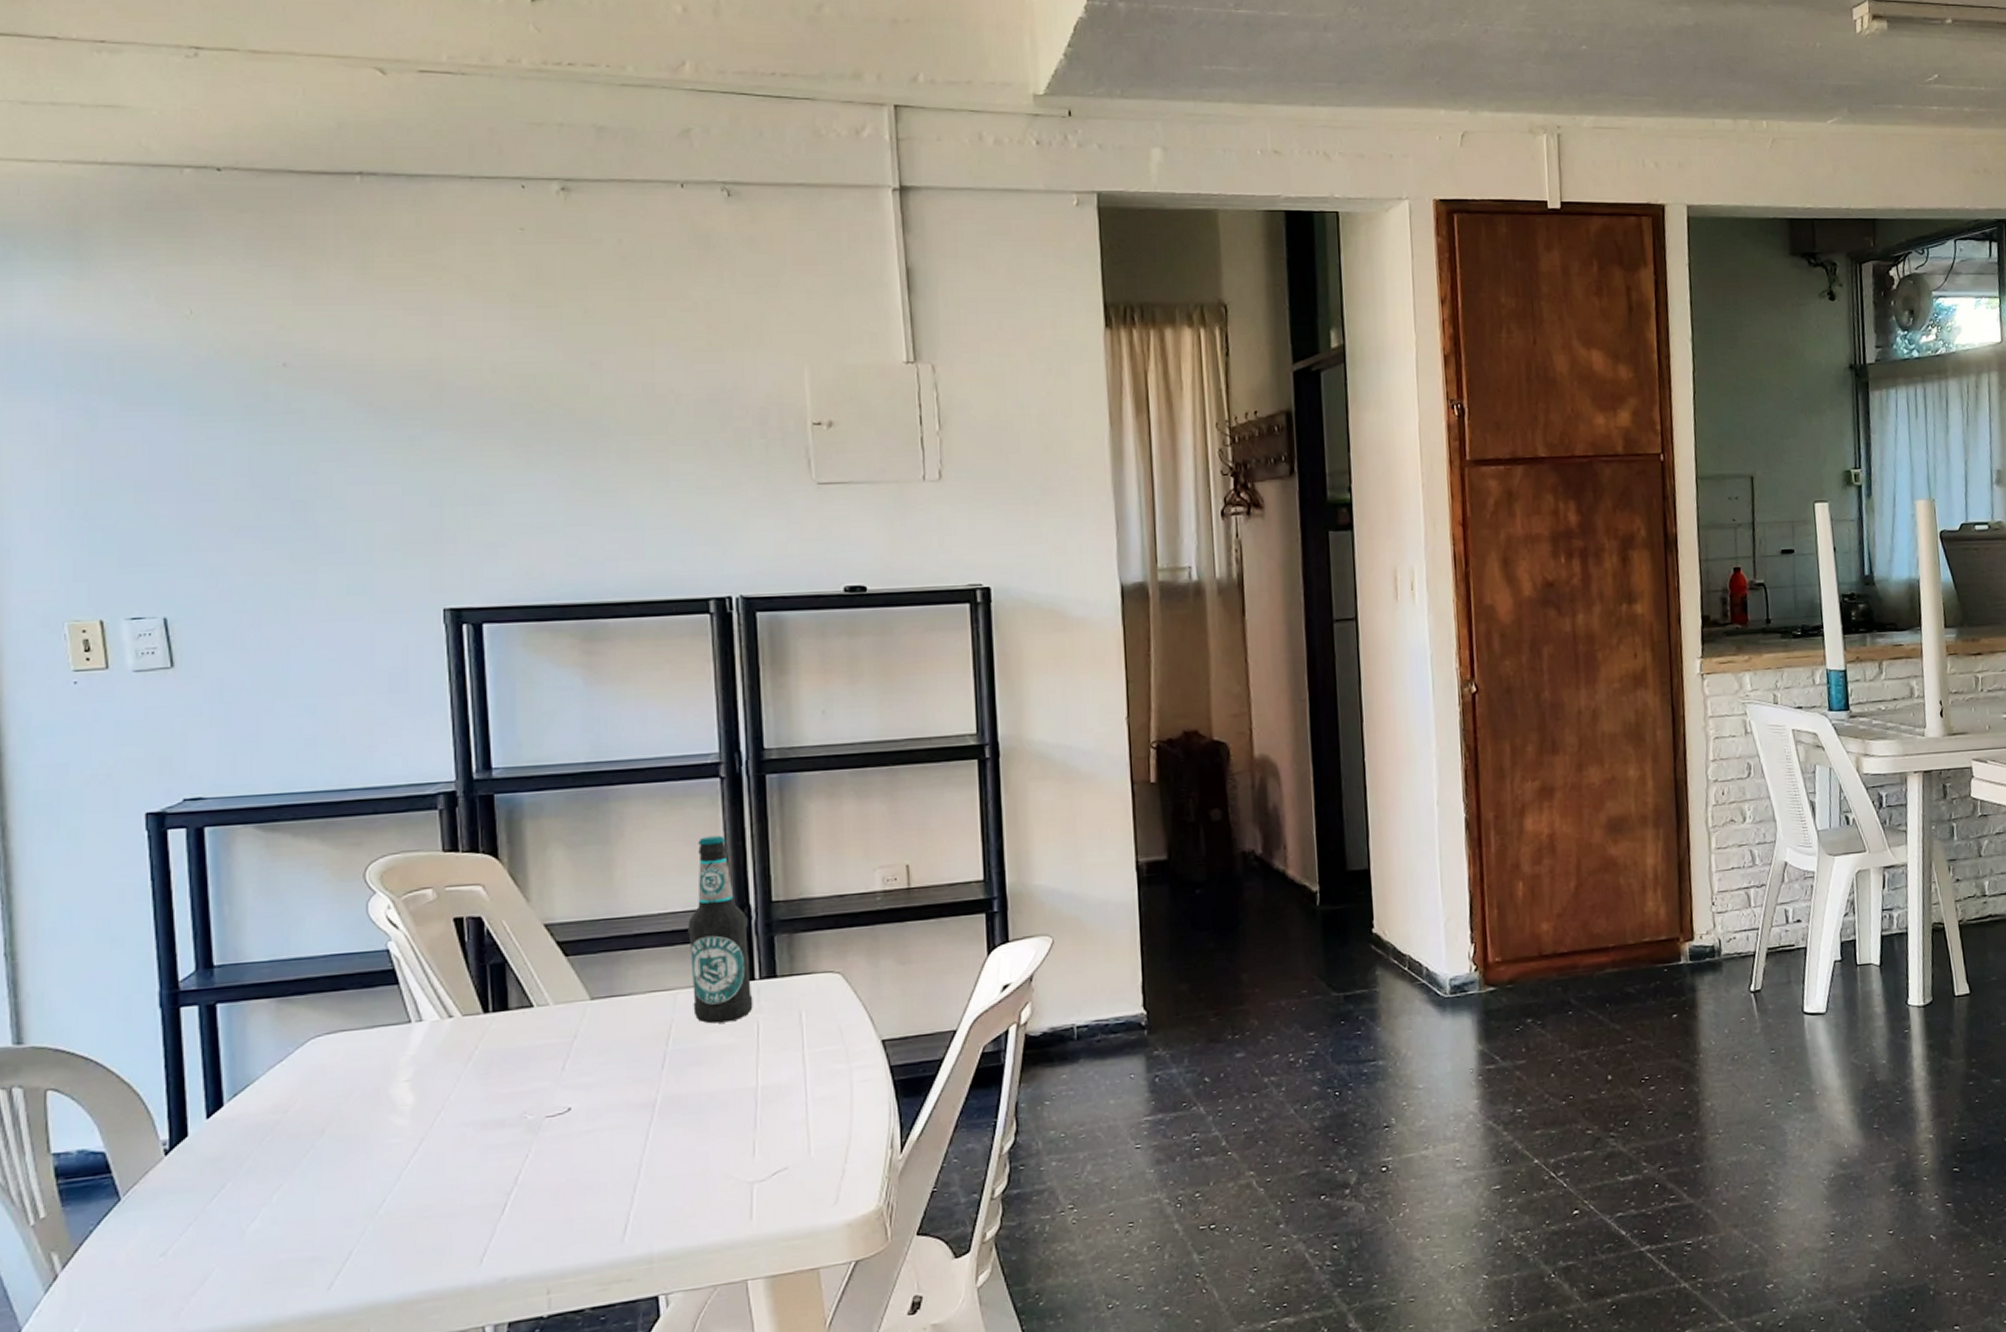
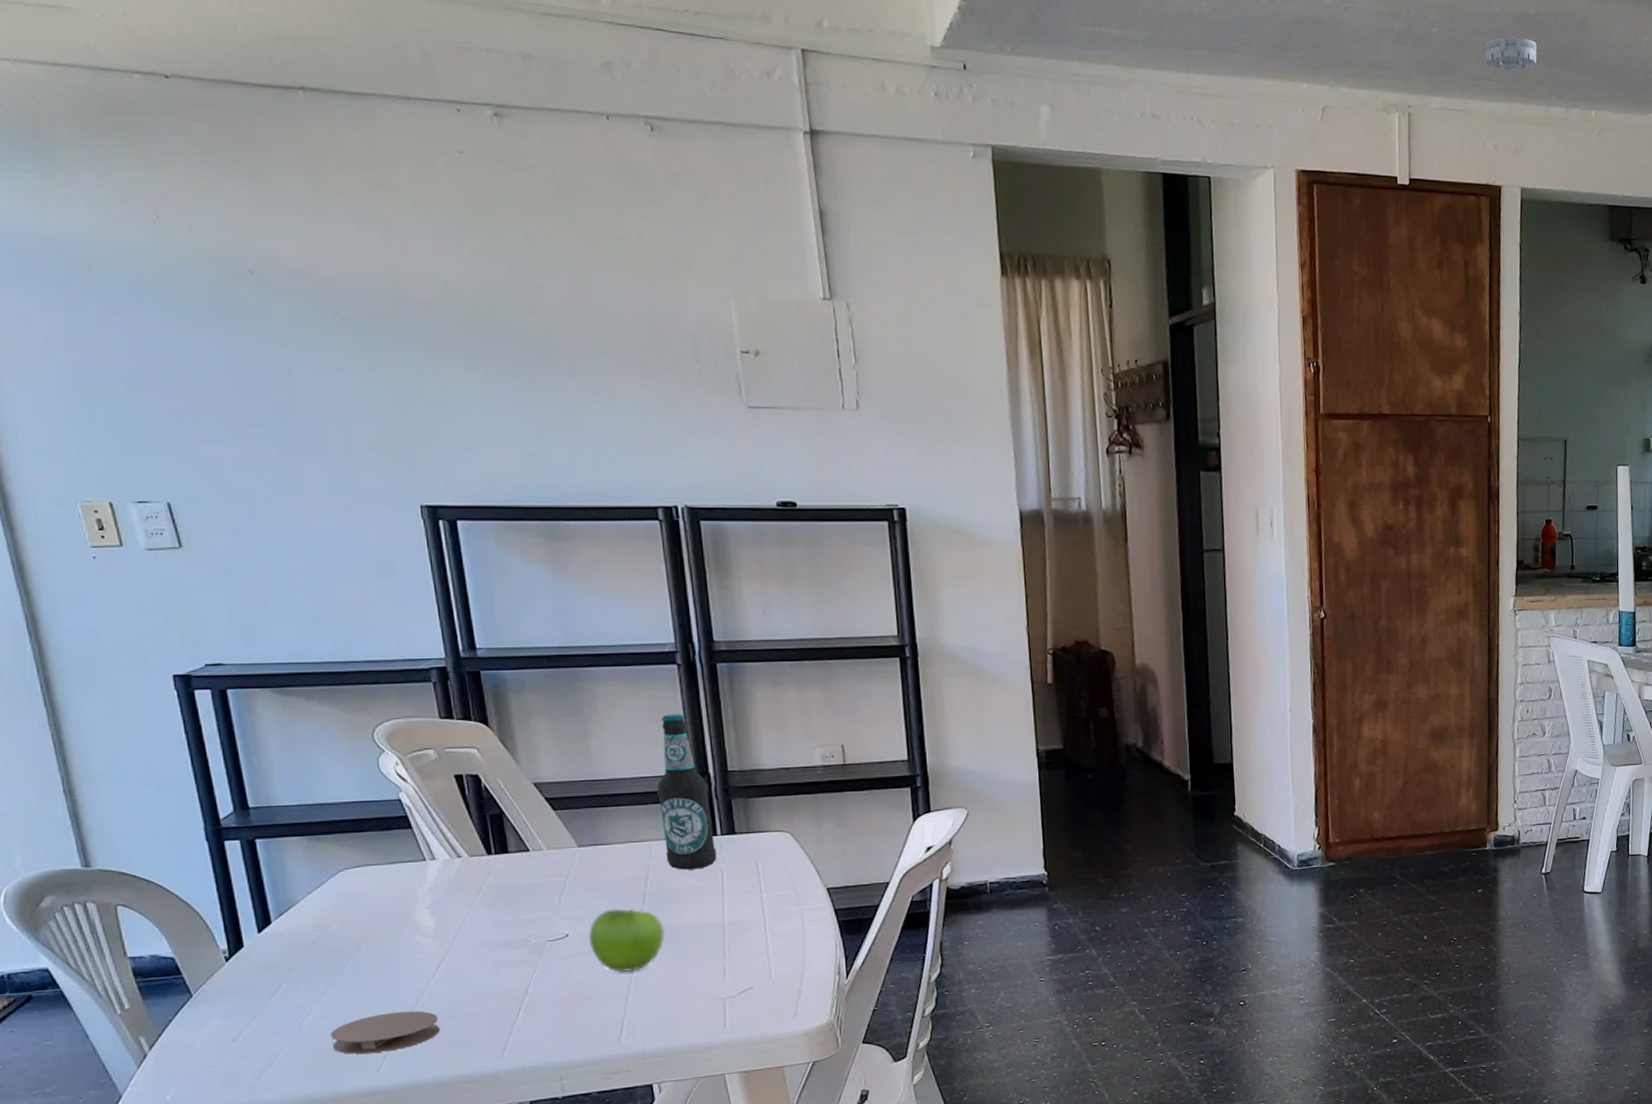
coaster: none [278,1209,409,1268] -> present [330,1010,441,1055]
fruit: none [596,1074,686,1154] -> present [589,909,665,972]
smoke detector: none [1639,49,1699,84] -> present [1484,36,1537,71]

